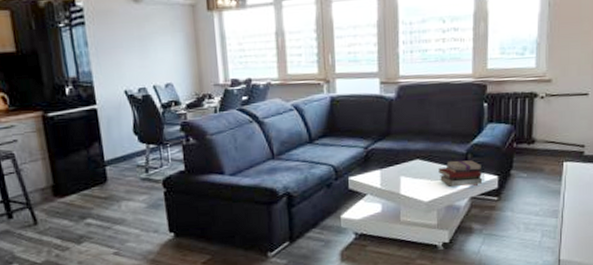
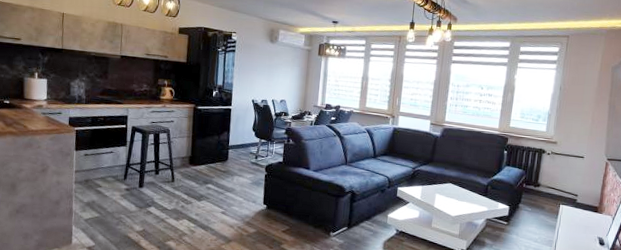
books: present [438,160,483,187] -> none [465,188,497,211]

